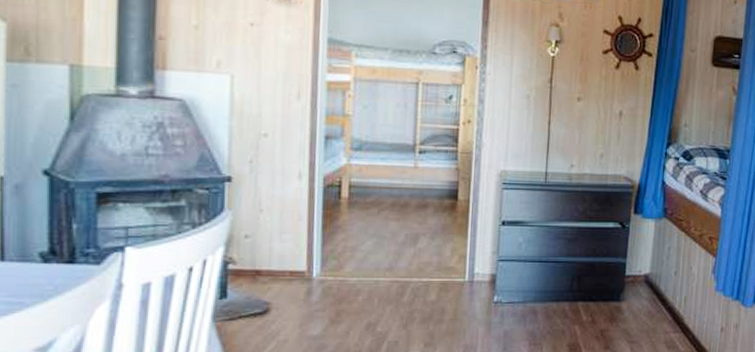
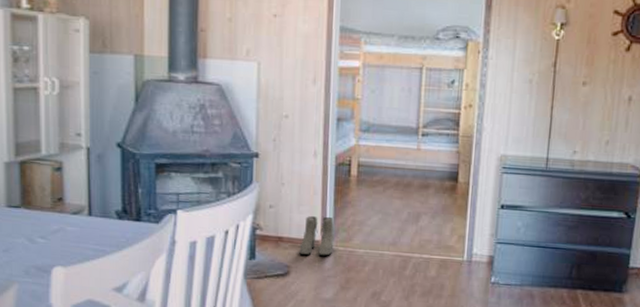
boots: none [281,244,323,288] -> present [299,216,335,256]

